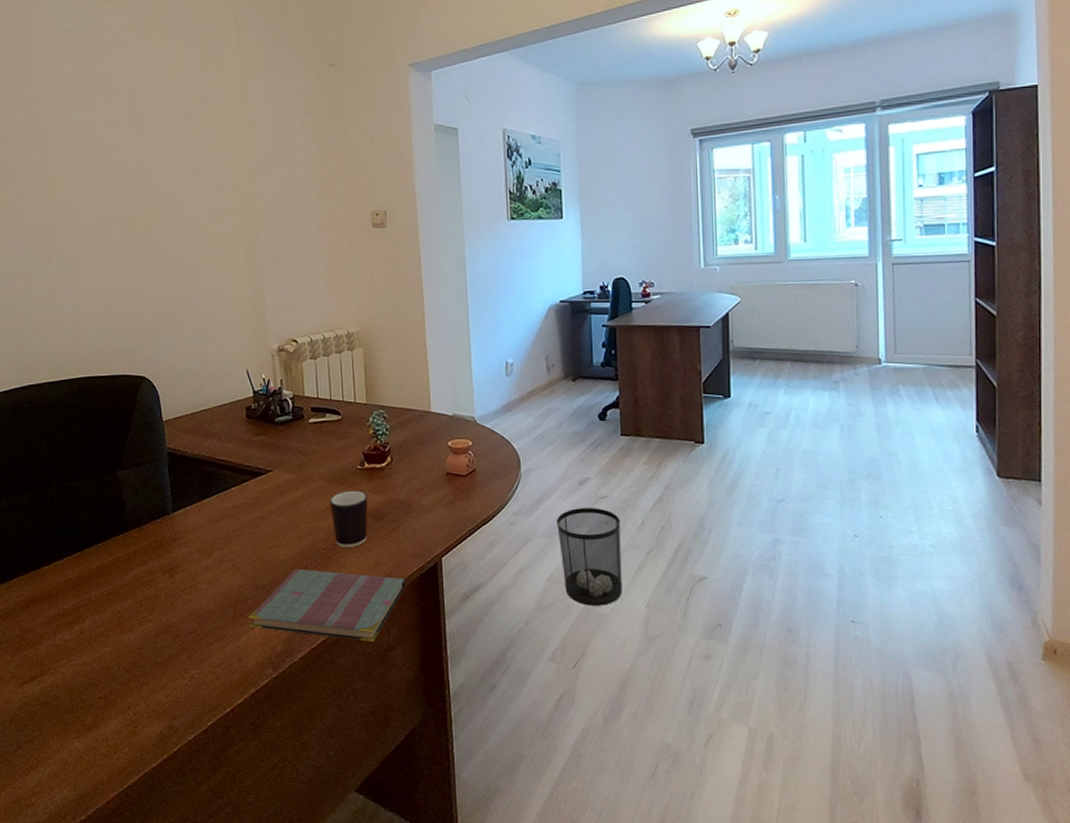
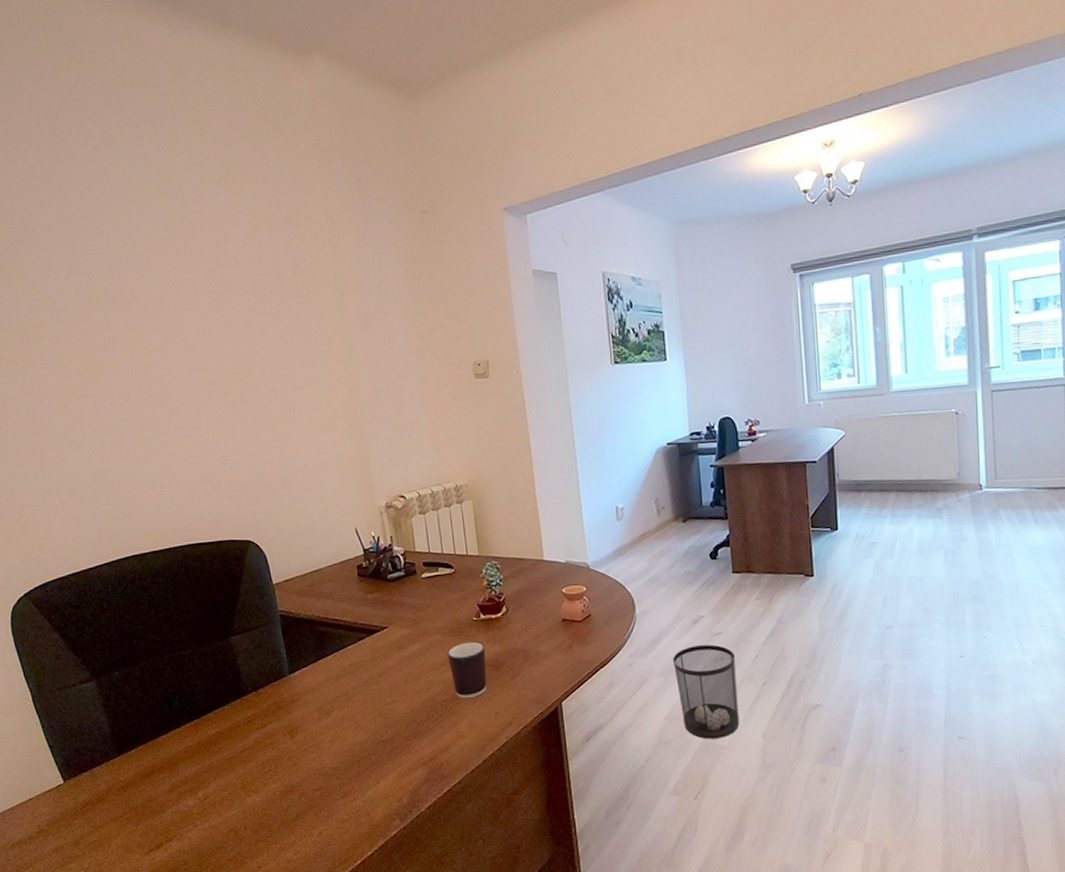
binder: present [248,568,406,642] -> none [373,721,528,788]

